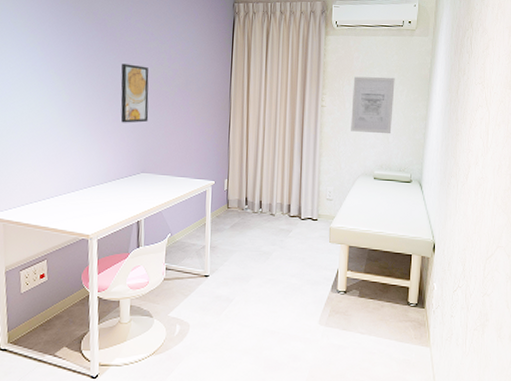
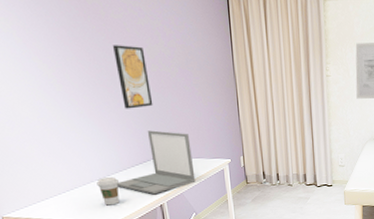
coffee cup: none [80,187,102,216] -> present [96,177,120,206]
laptop: none [99,145,178,210] -> present [116,130,196,195]

